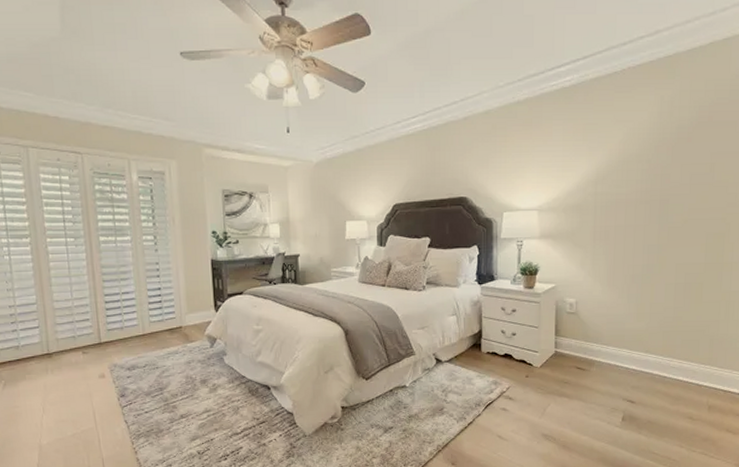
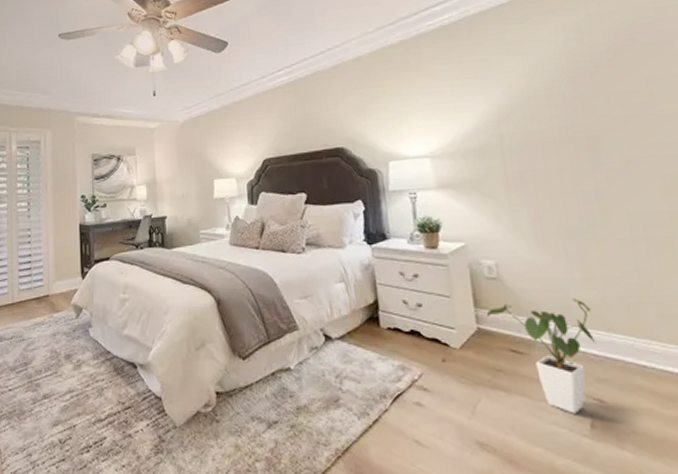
house plant: none [563,328,638,412] -> present [486,298,597,414]

